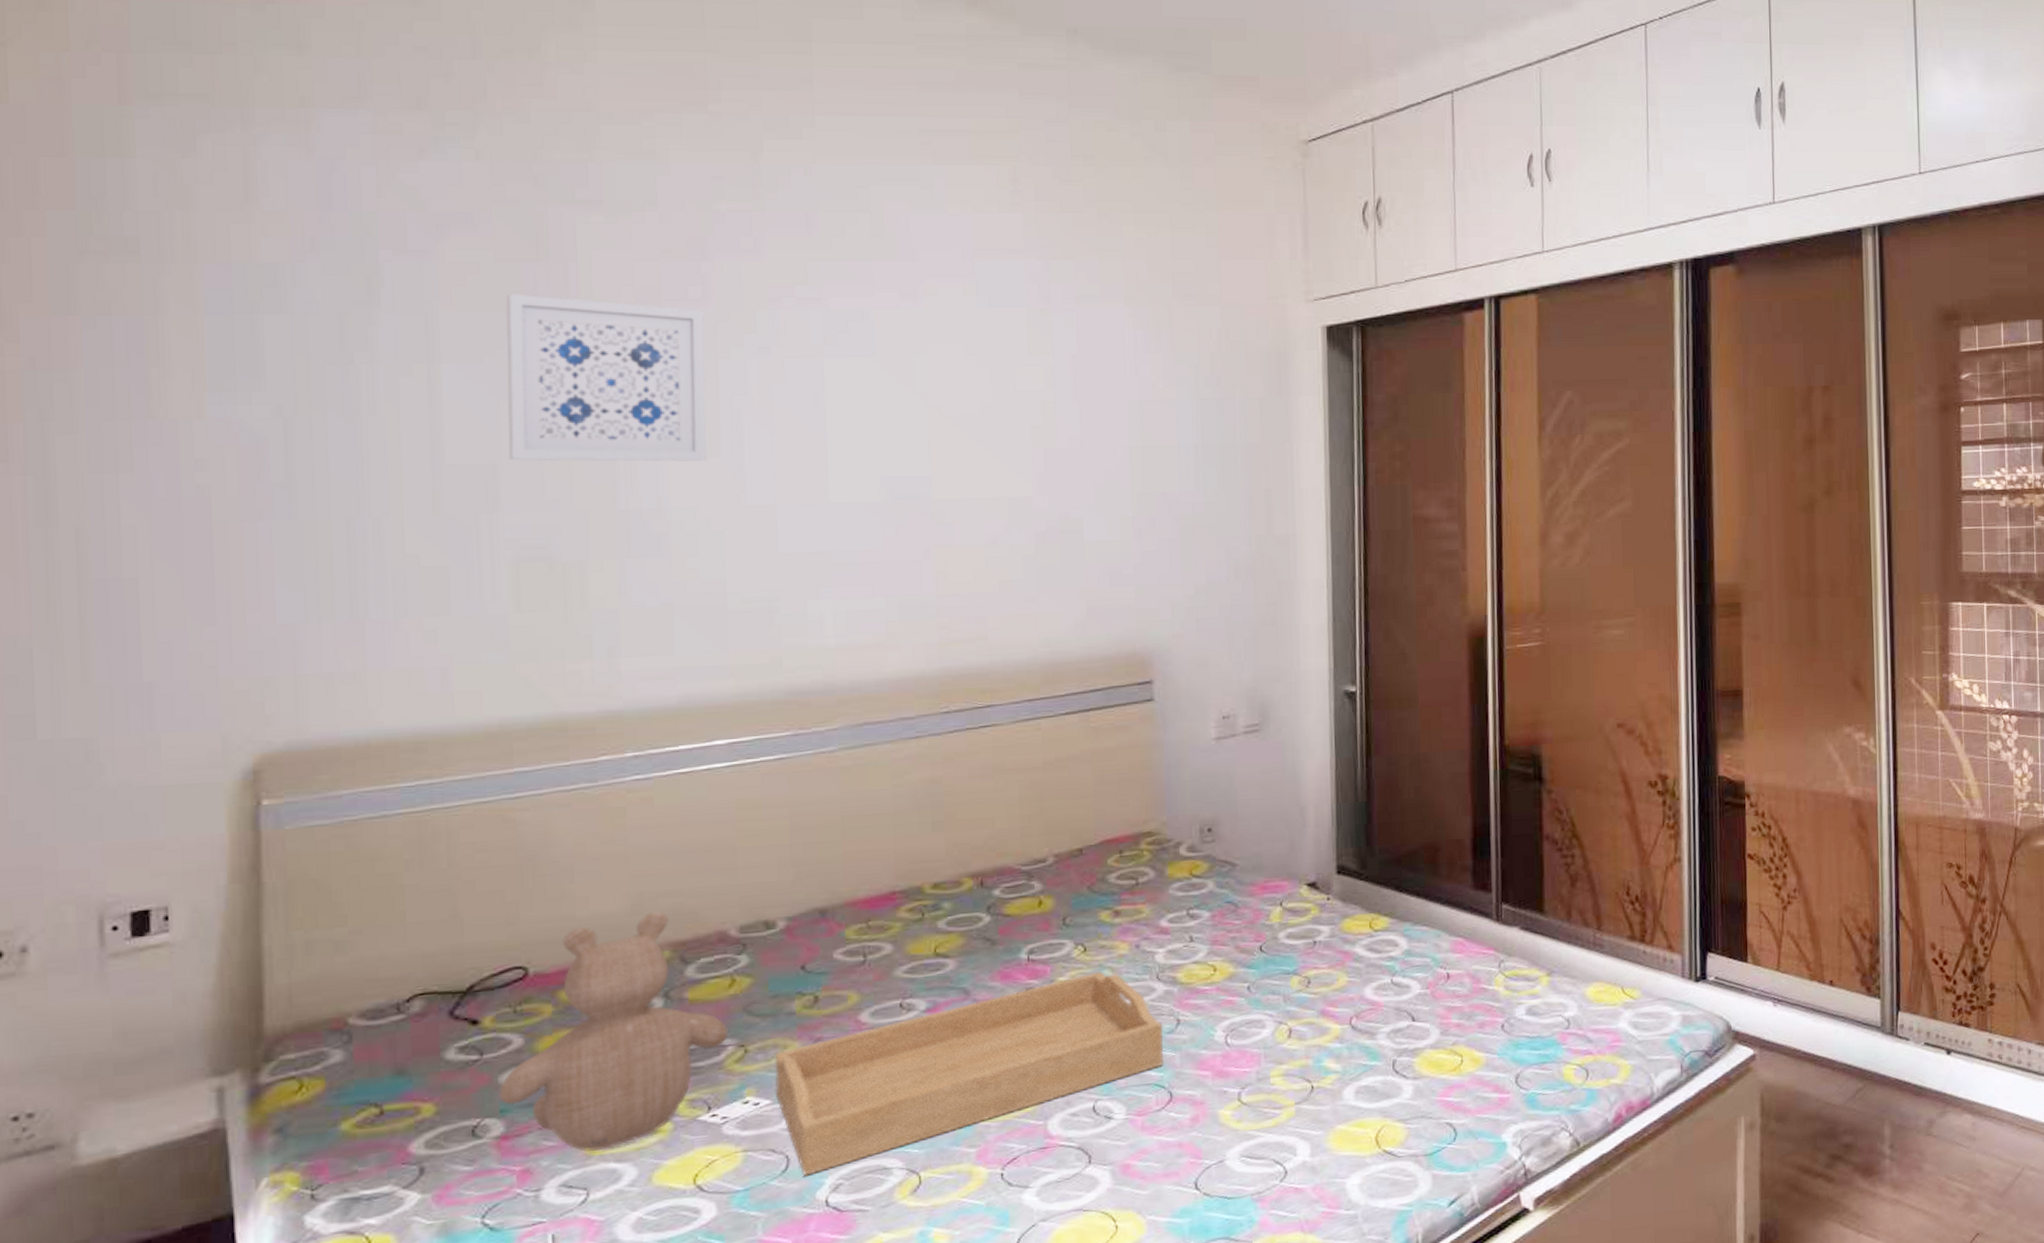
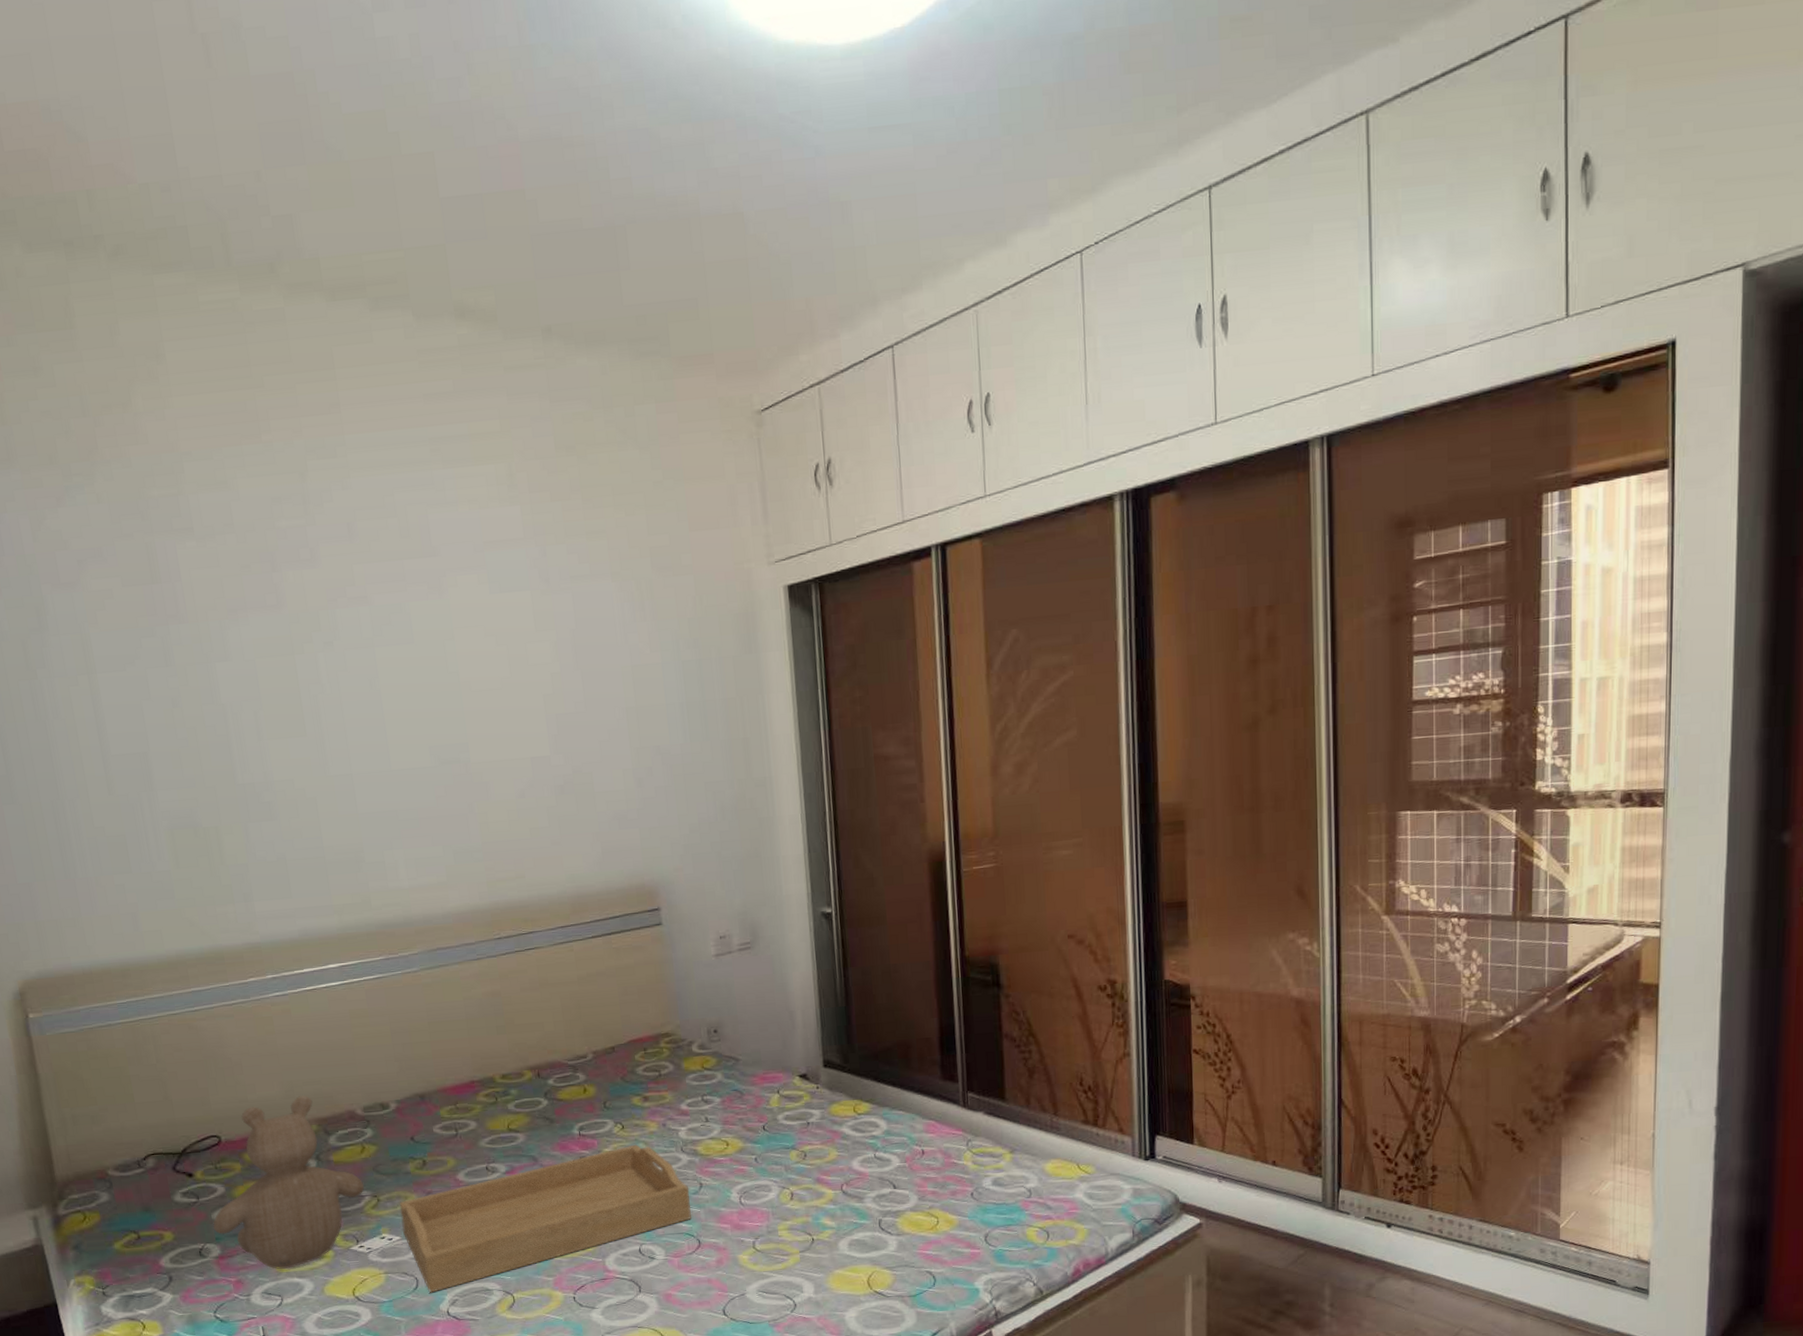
wall art: present [506,293,707,462] -> none [135,612,296,748]

